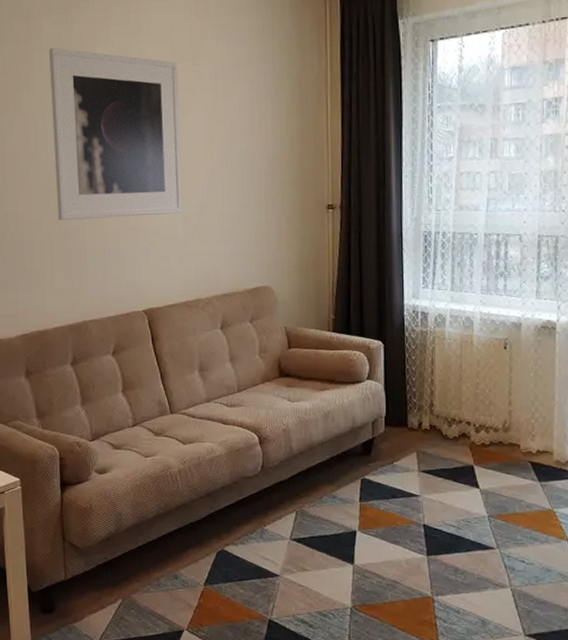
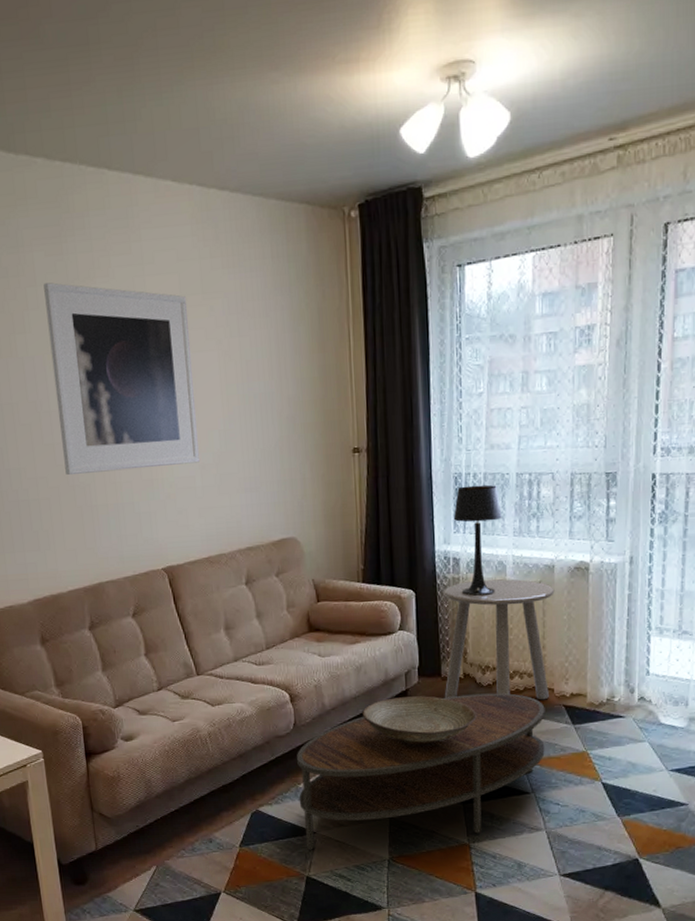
coffee table: none [262,446,511,593] -> present [296,693,545,850]
decorative bowl: none [329,445,442,495] -> present [362,696,477,746]
side table: none [410,334,521,456] -> present [444,579,555,700]
table lamp: none [422,243,470,349] -> present [453,484,502,596]

